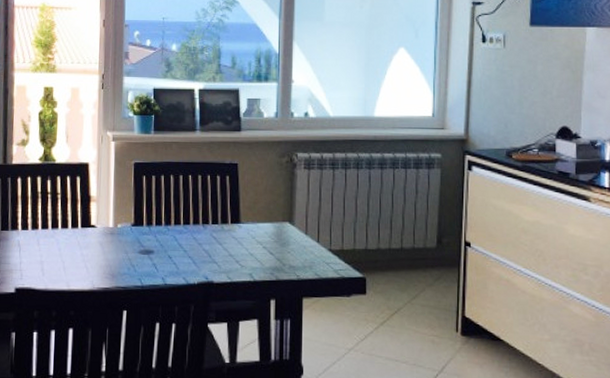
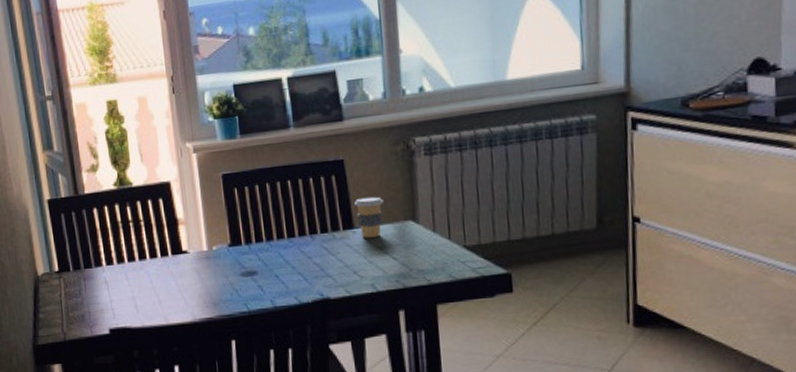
coffee cup: none [243,197,267,233] -> present [354,196,384,238]

